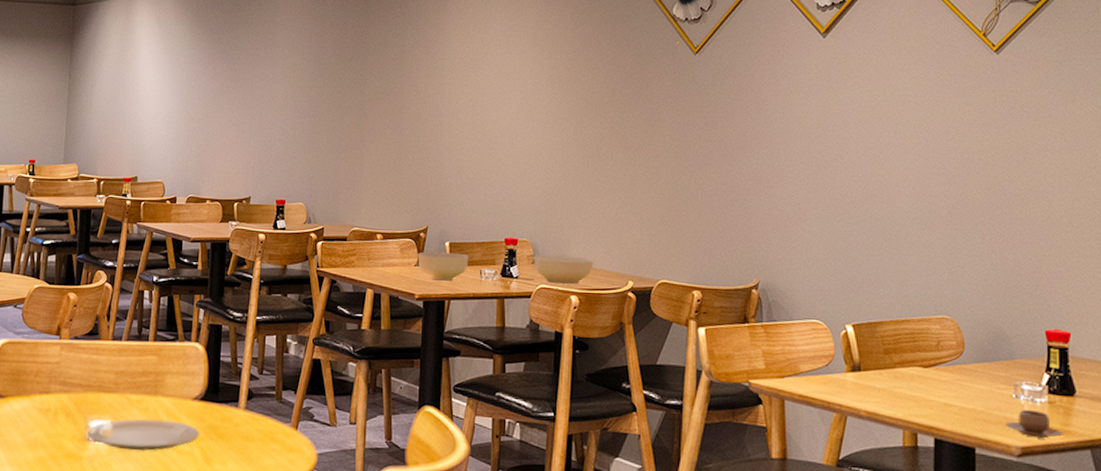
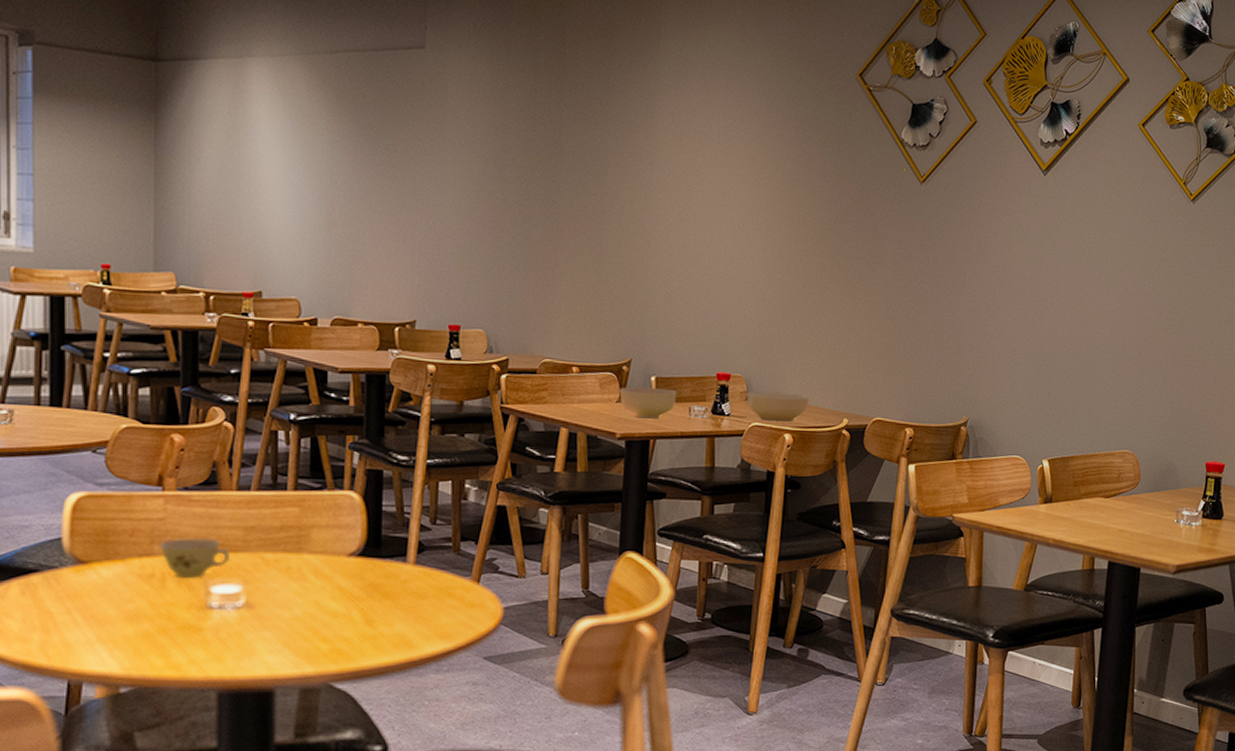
teacup: none [54,379,104,413] -> present [159,538,229,577]
plate: present [86,418,200,452] -> none [208,579,359,617]
teacup: present [1005,409,1064,439] -> none [1166,532,1211,557]

